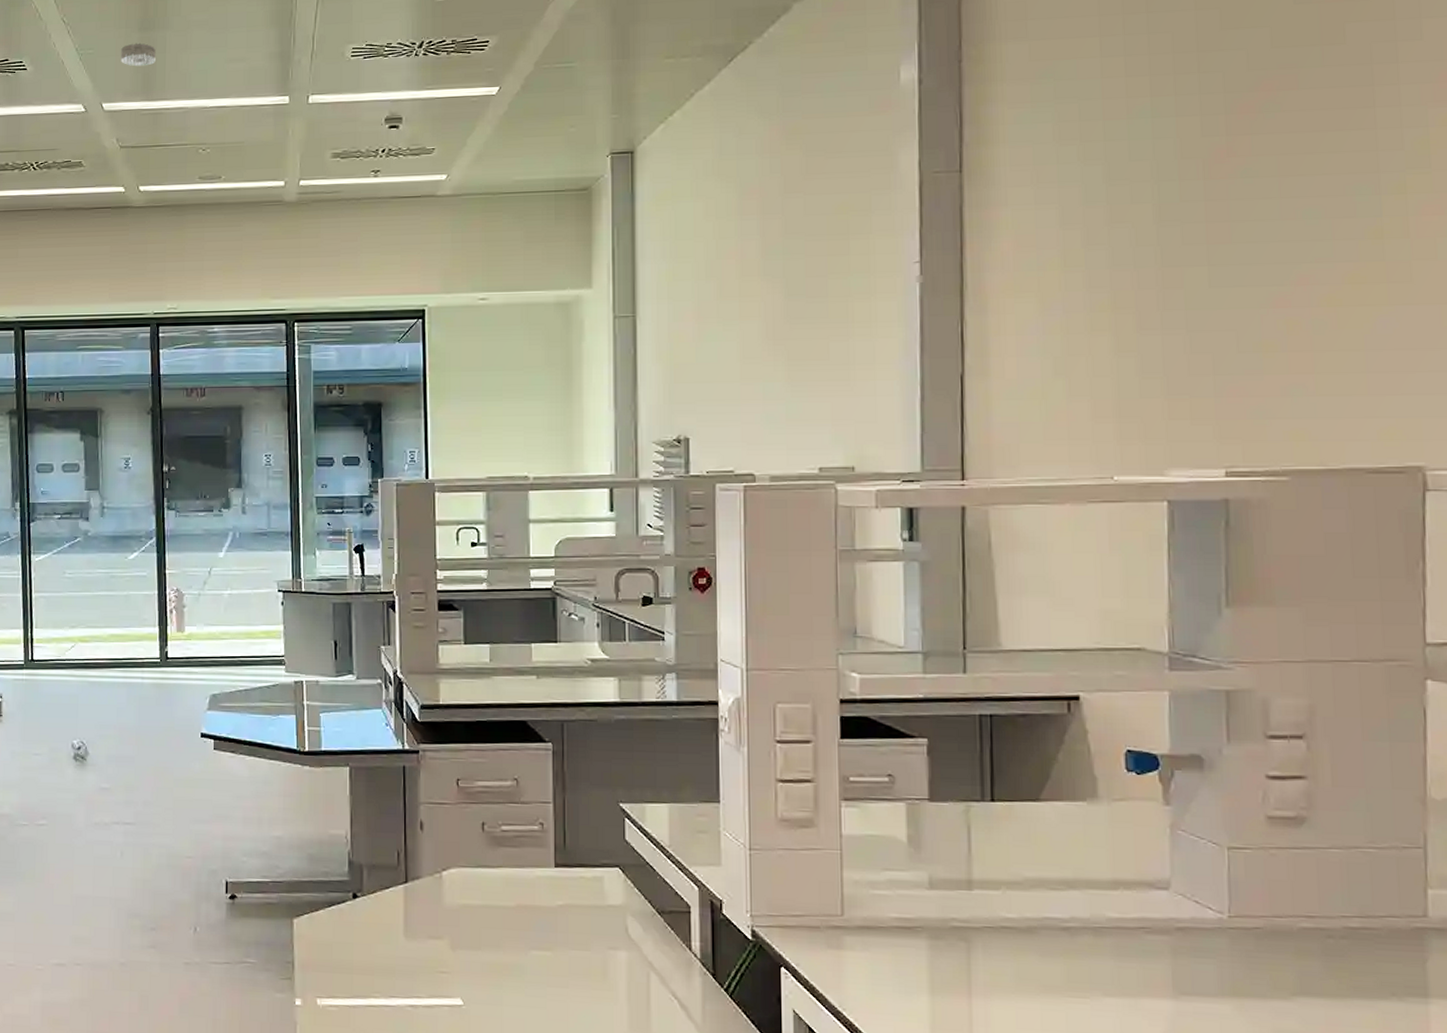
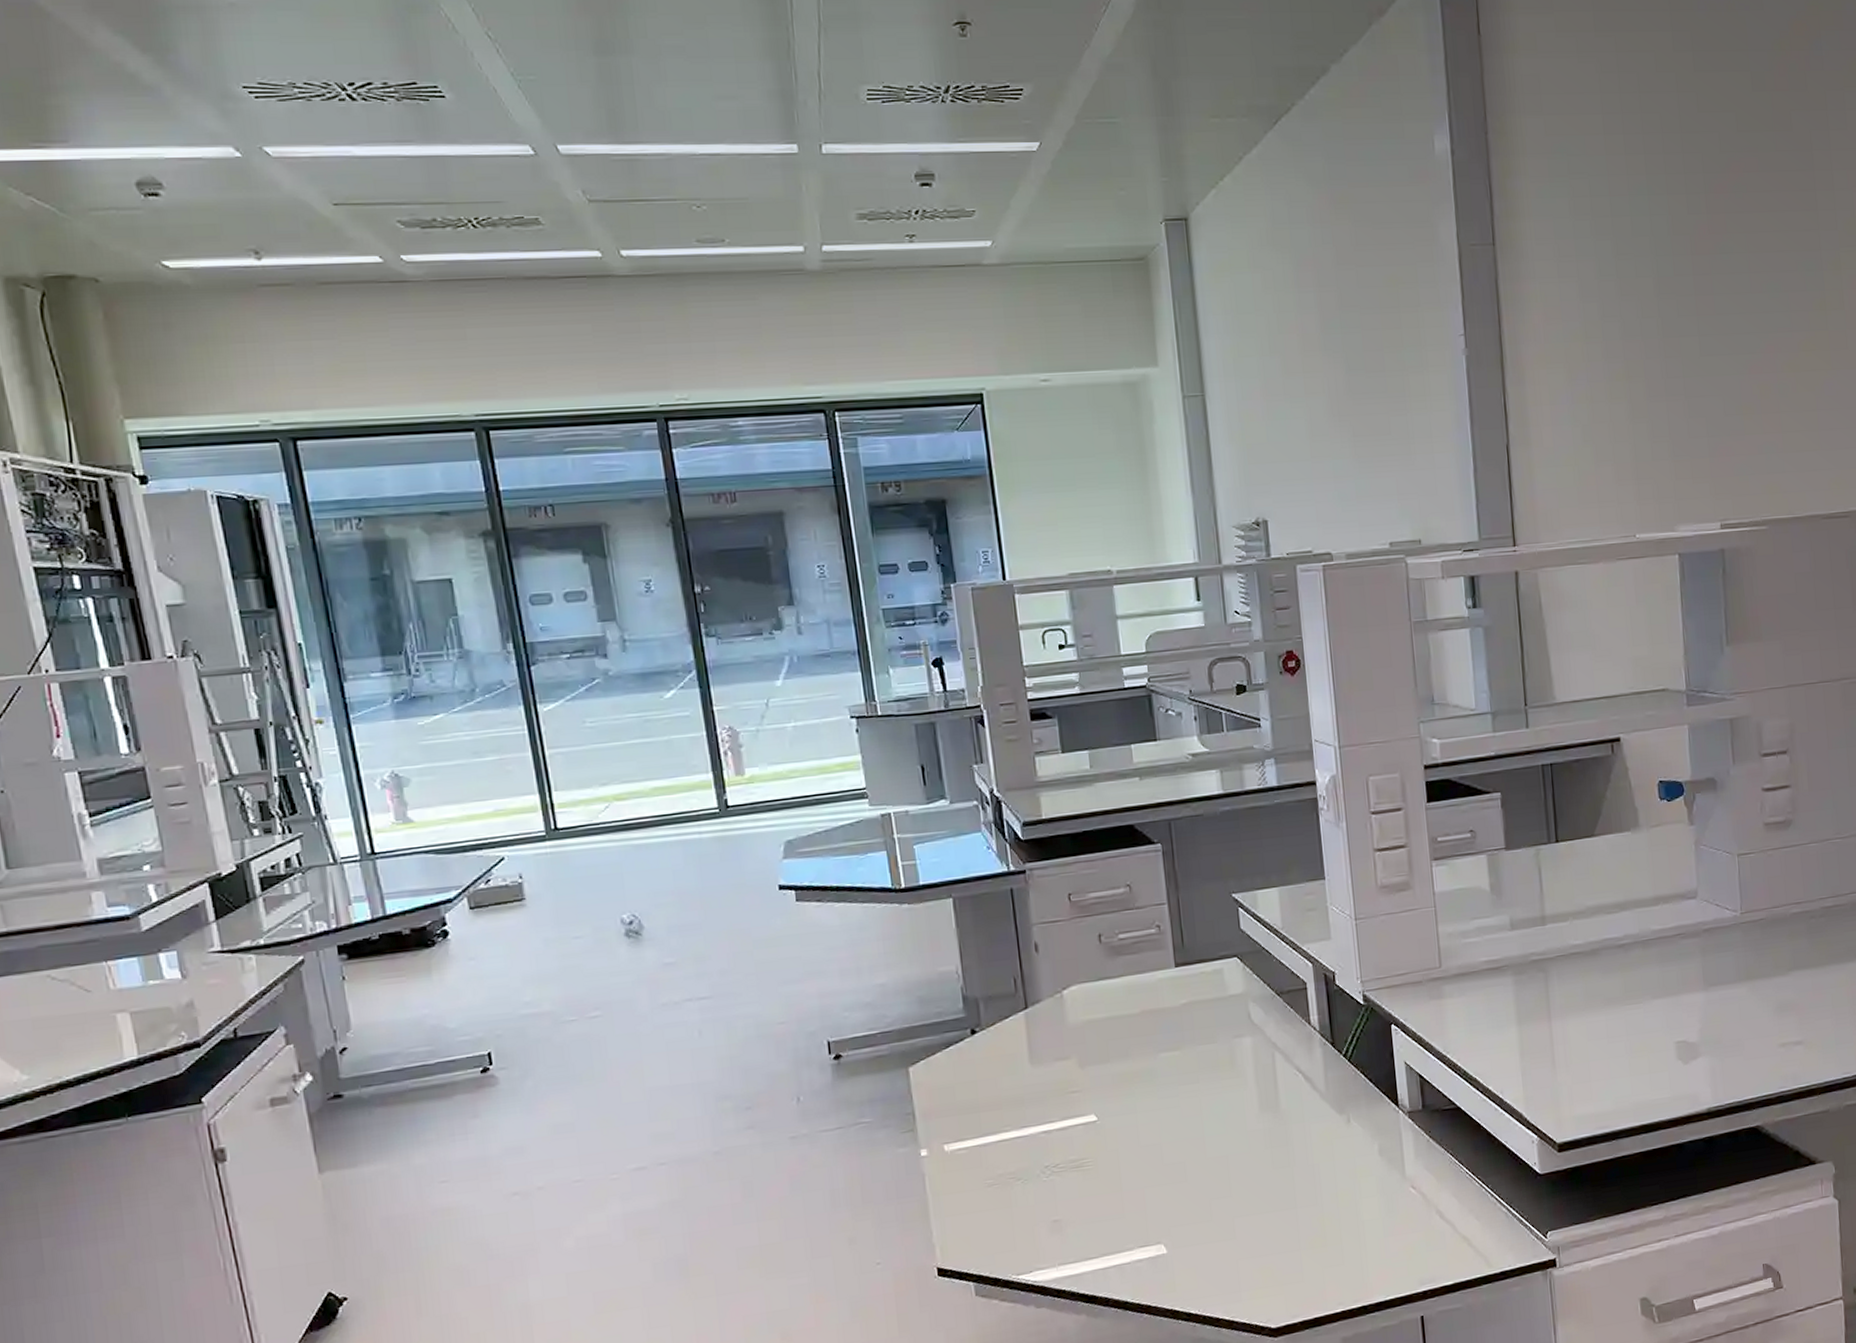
smoke detector: present [121,42,156,67] -> none [573,69,622,100]

